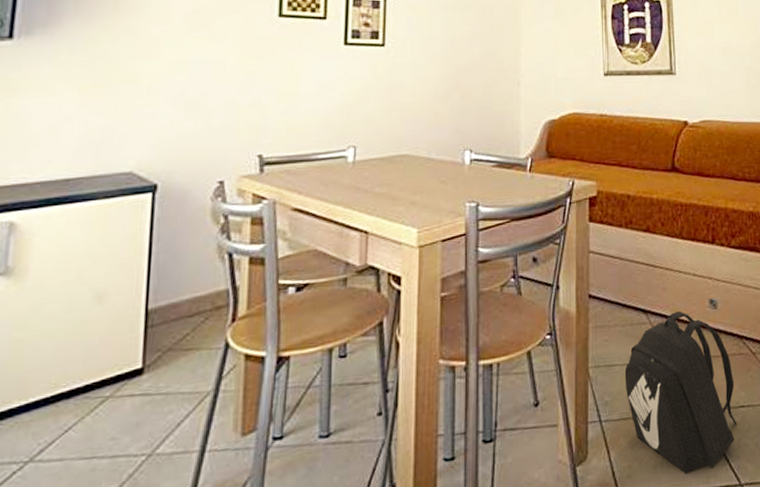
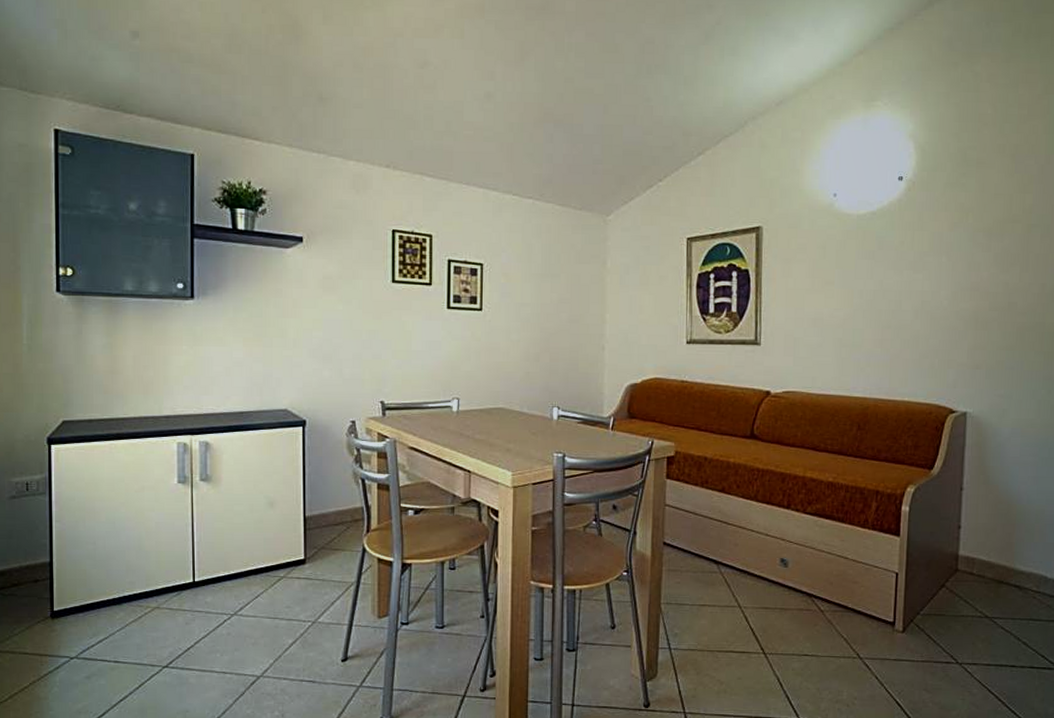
backpack: present [624,310,737,474] -> none [694,565,800,703]

